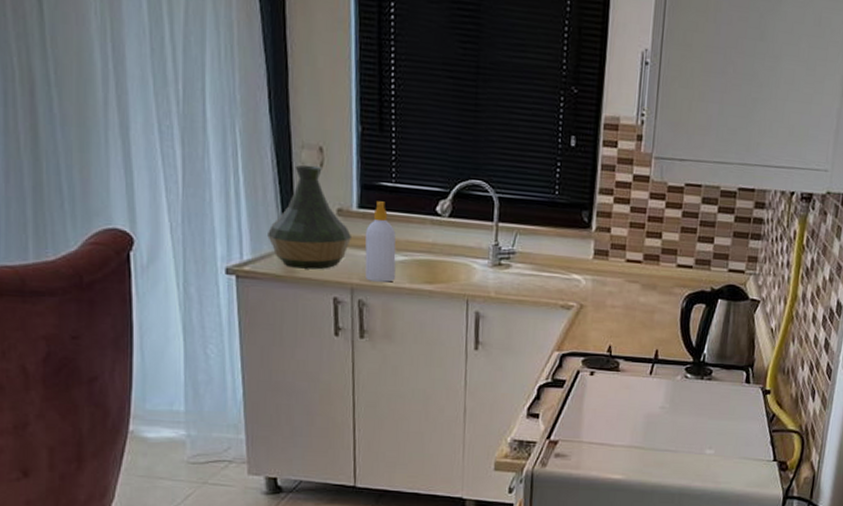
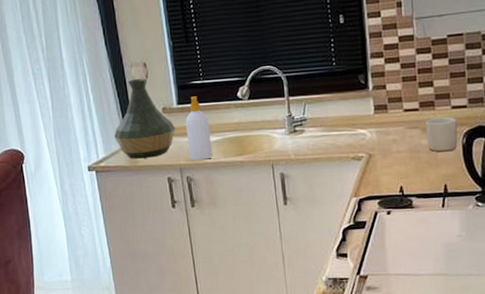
mug: none [645,273,680,314] -> present [425,116,458,152]

